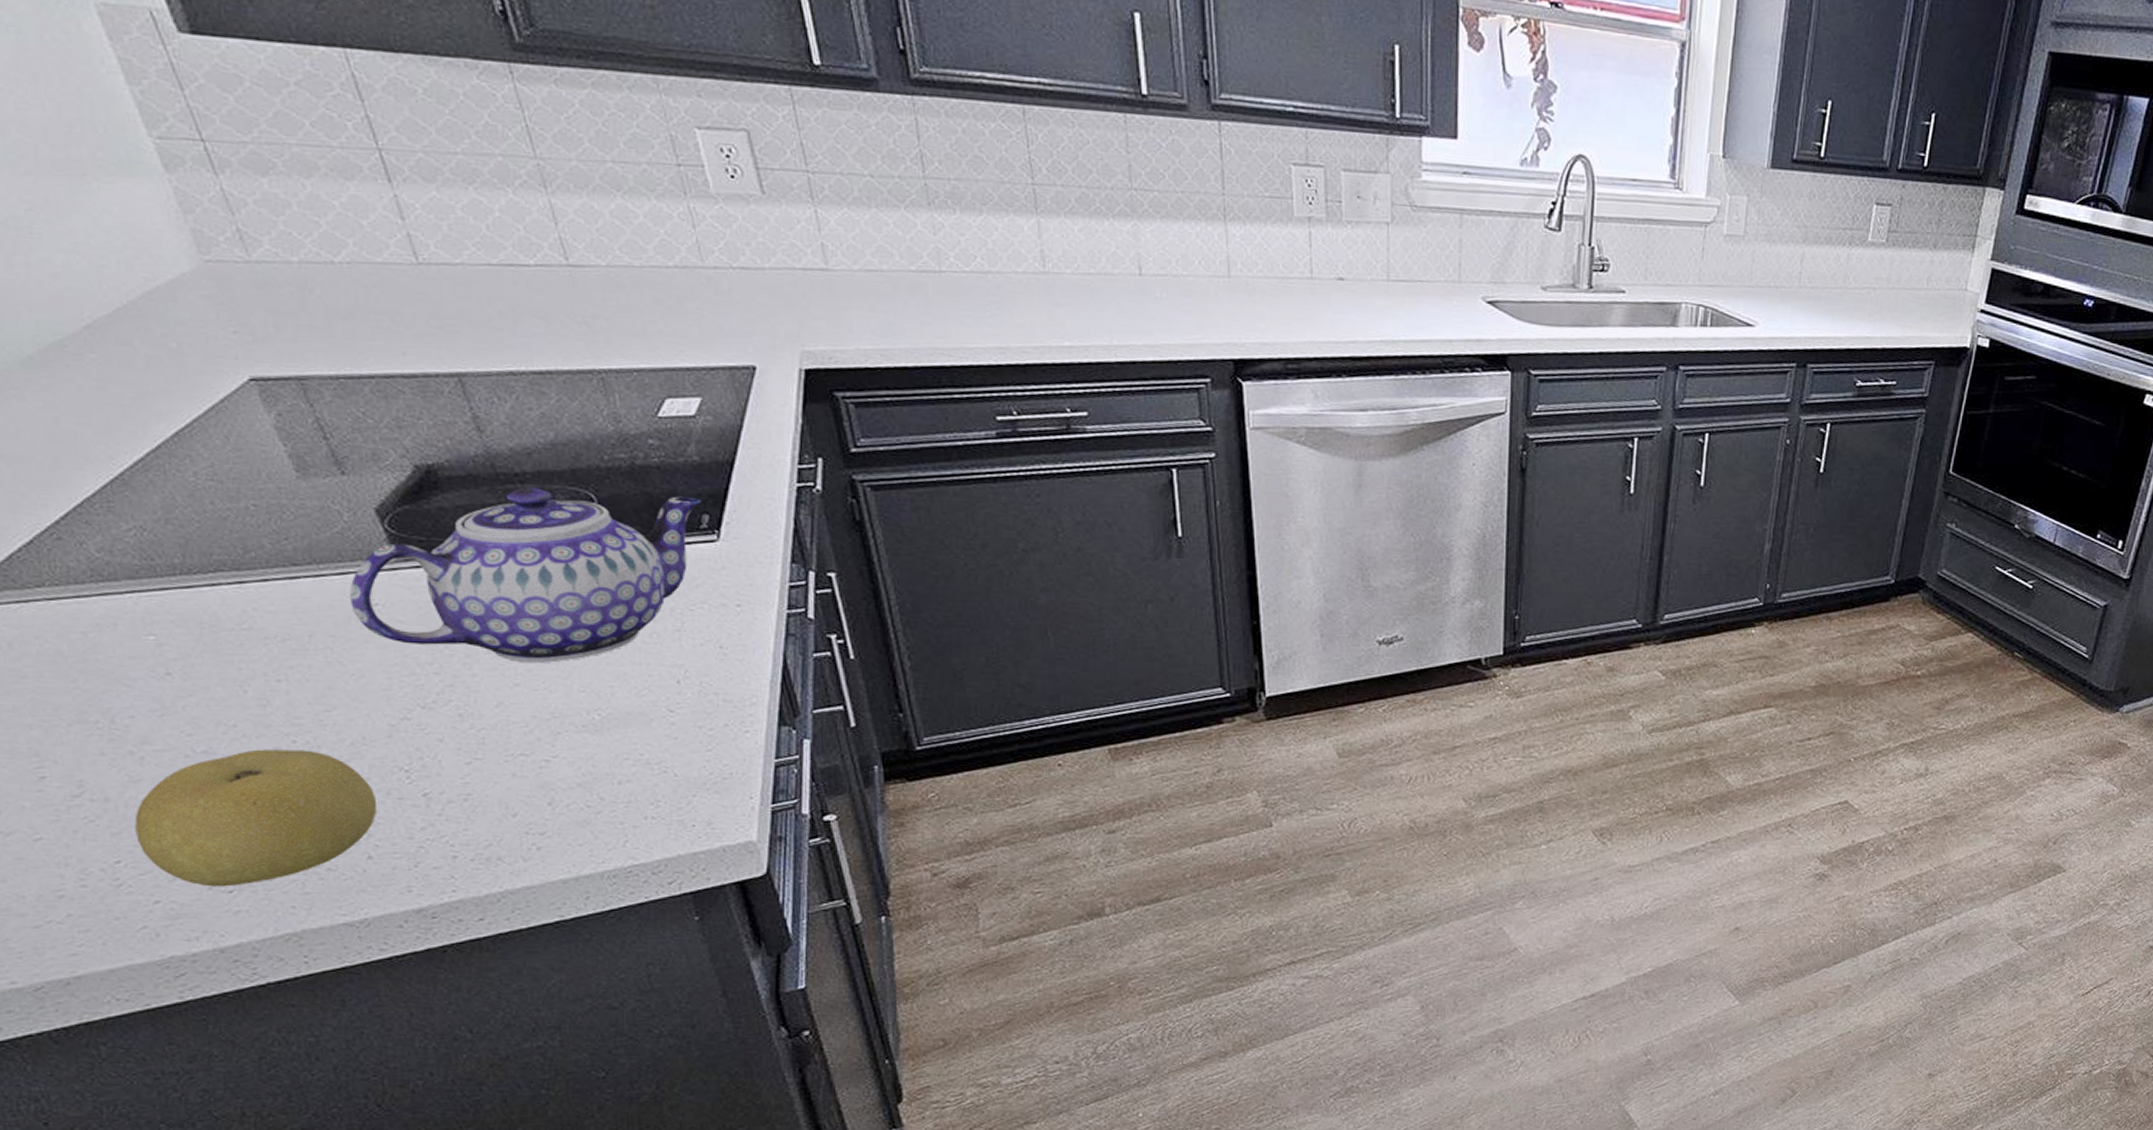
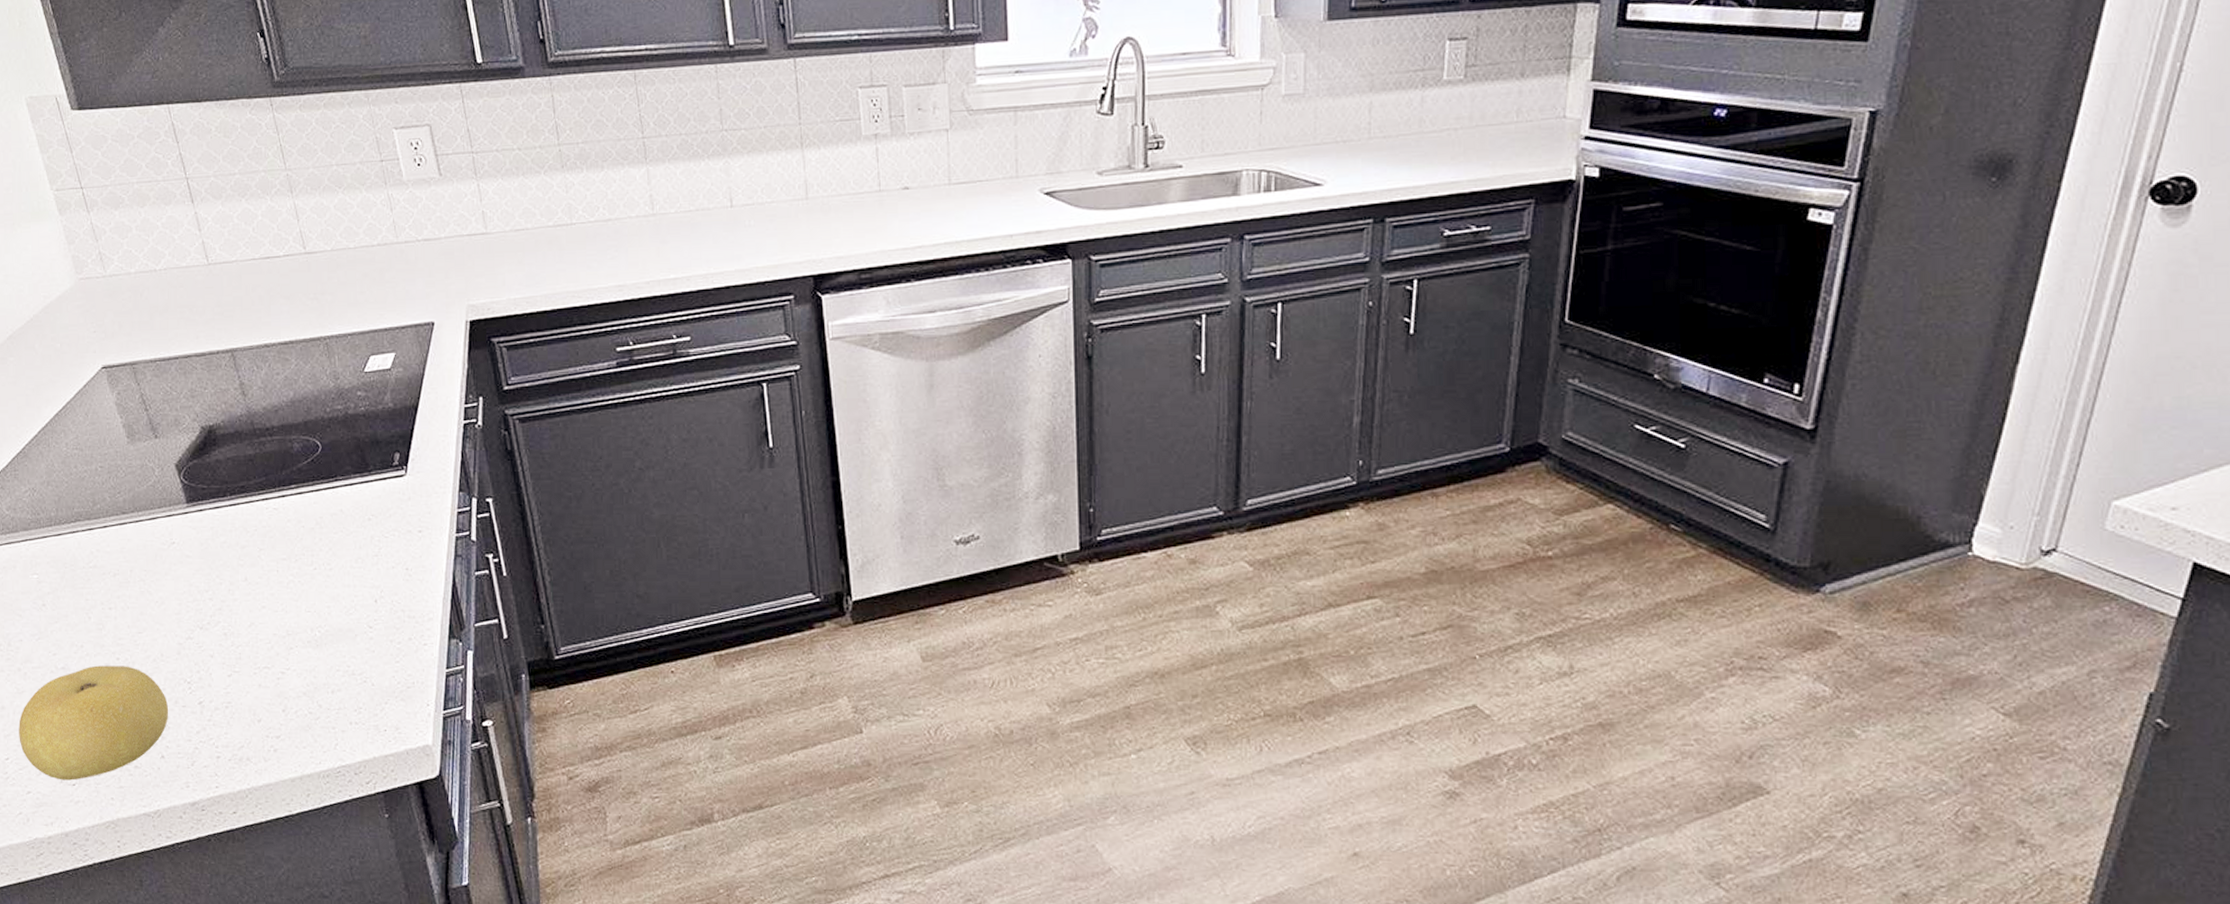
teapot: present [349,487,702,664] -> none [157,438,394,588]

